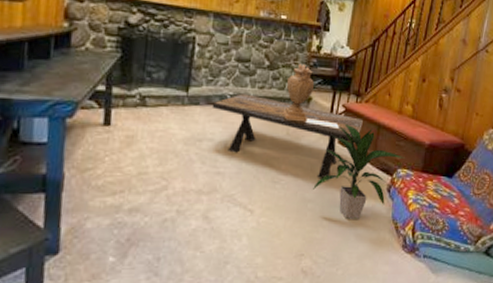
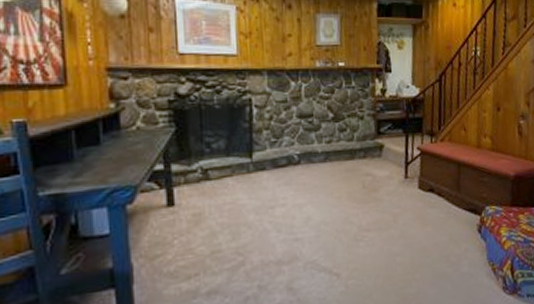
coffee table: present [212,93,363,178] -> none [279,150,441,229]
decorative urn: present [282,63,315,123] -> none [355,110,385,173]
indoor plant: present [312,123,405,220] -> none [398,167,491,268]

